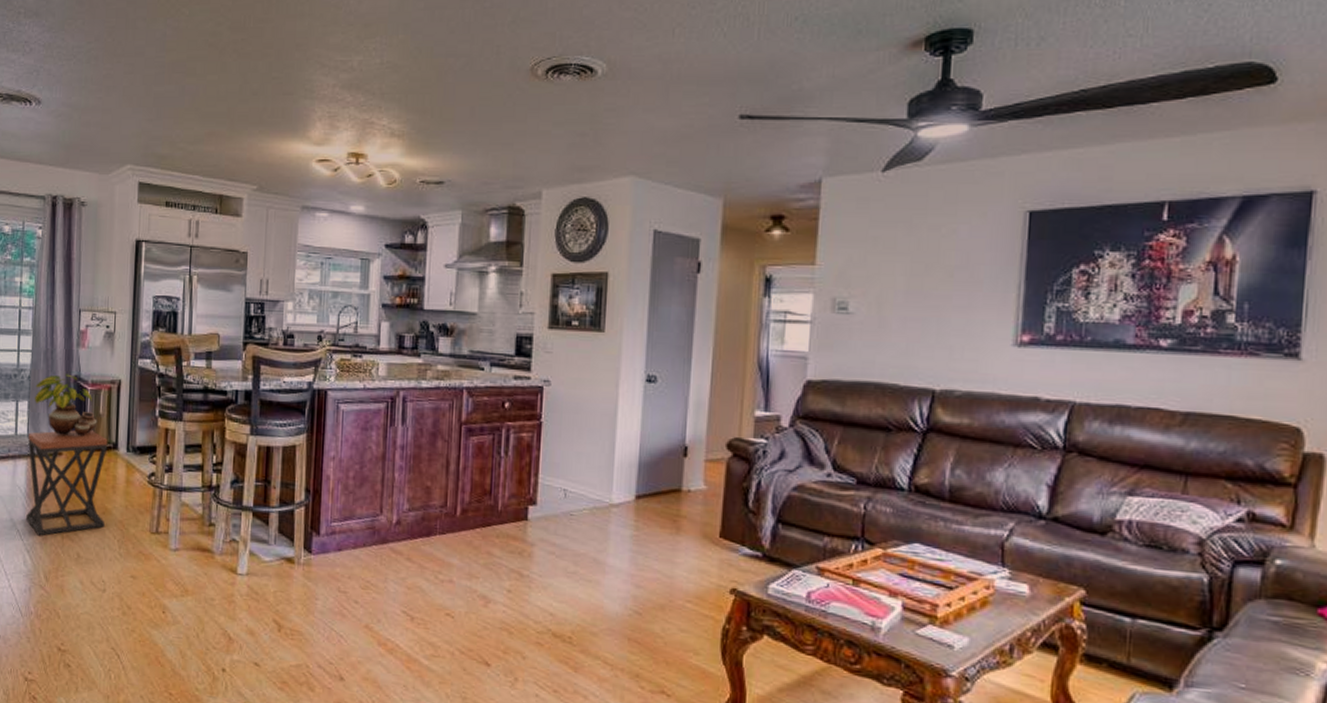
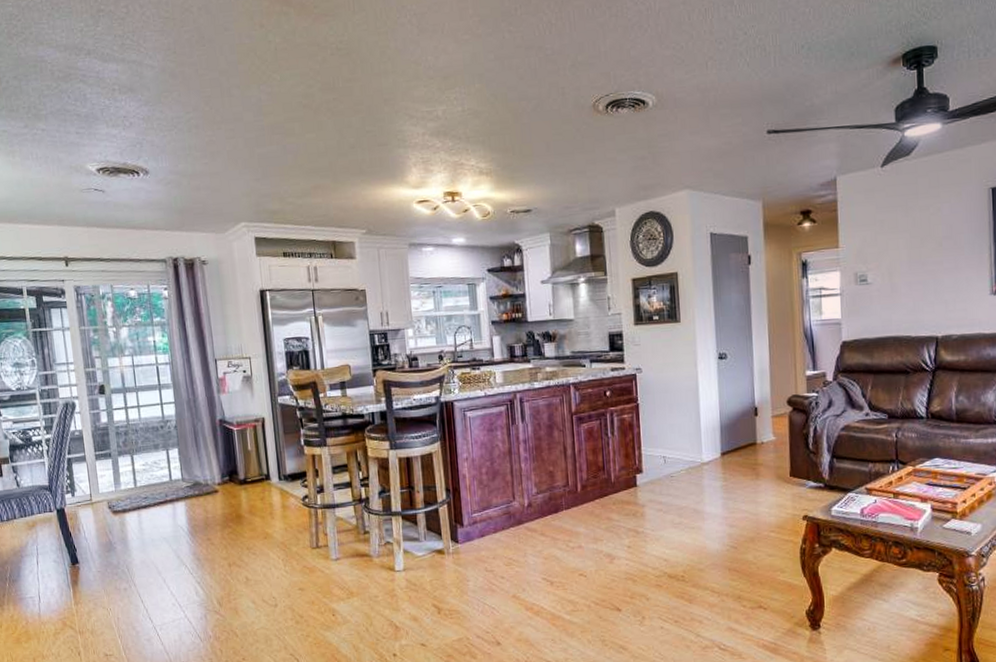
stool: present [26,430,108,536] -> none [183,466,268,568]
potted plant: present [35,374,97,437] -> none [183,419,247,475]

